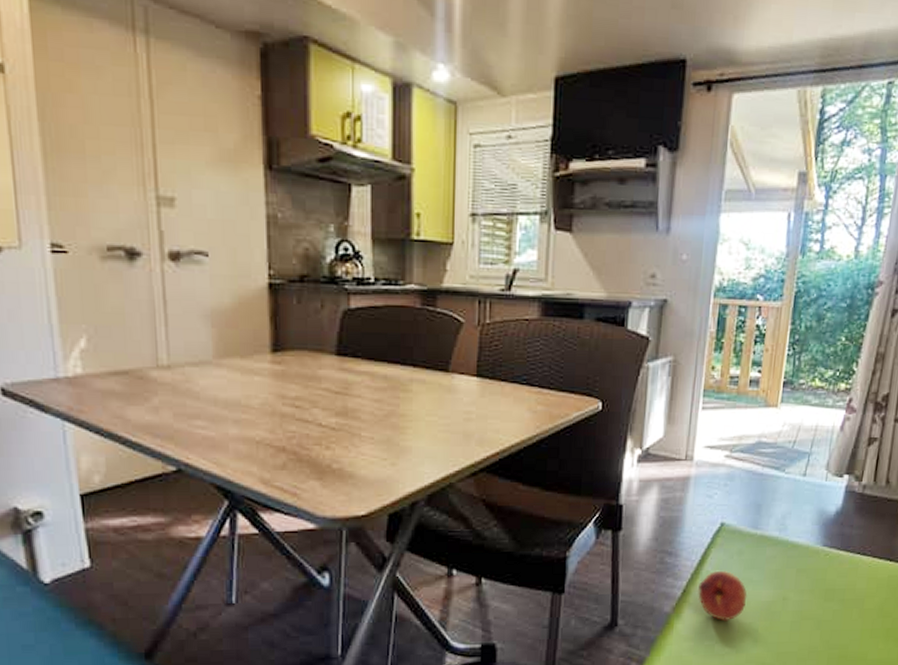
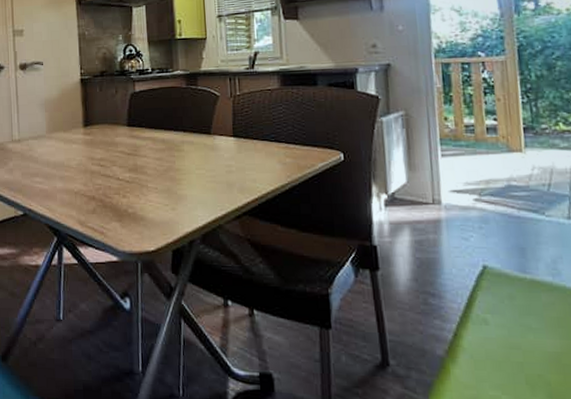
fruit: present [698,570,748,622] -> none [470,314,530,371]

